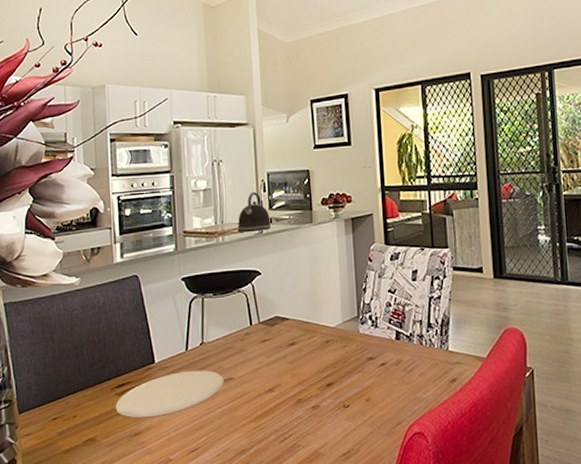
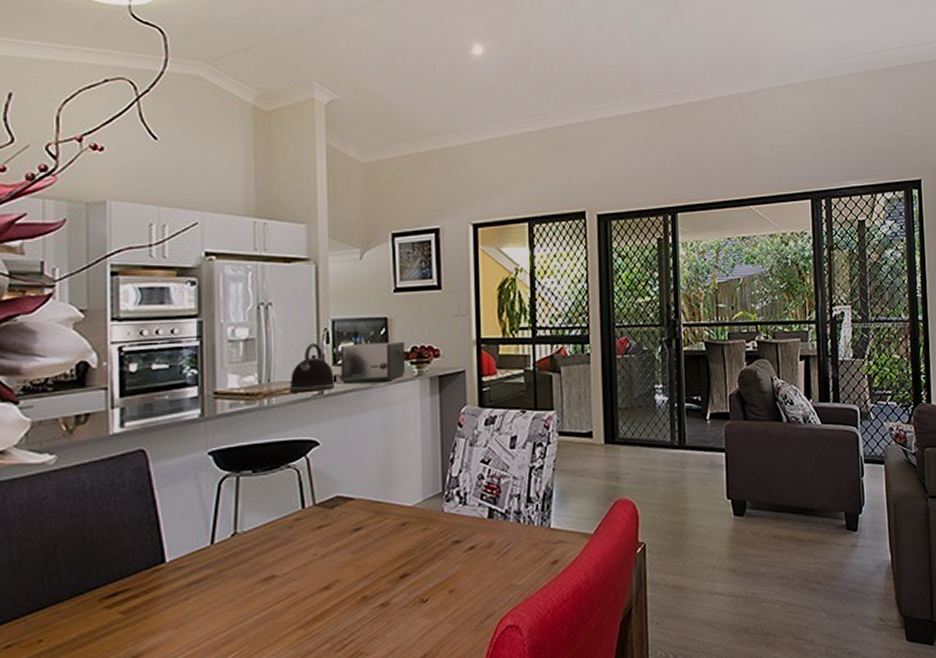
plate: present [115,370,224,420] -> none [103,567,263,638]
toaster: none [274,189,325,225] -> present [340,341,406,384]

